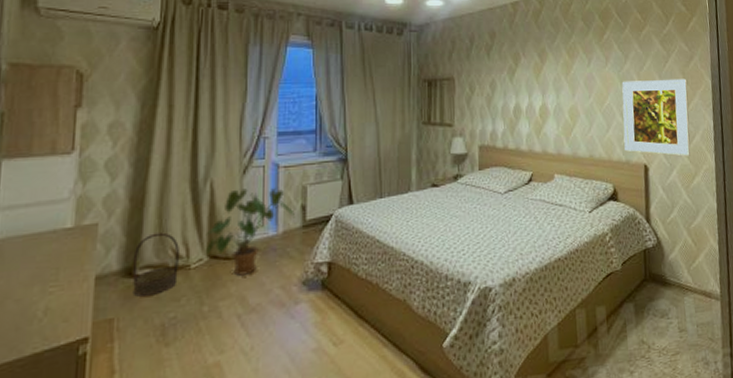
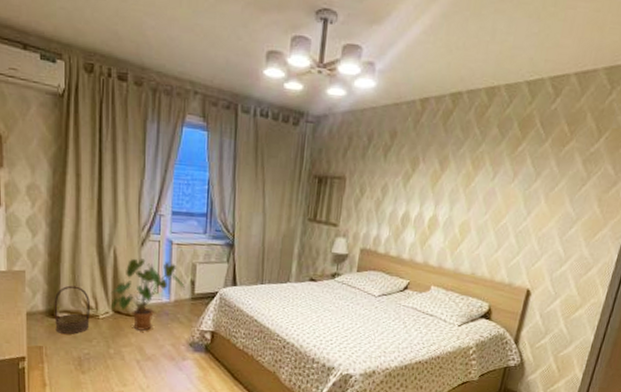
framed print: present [622,78,691,156] -> none [510,201,602,288]

